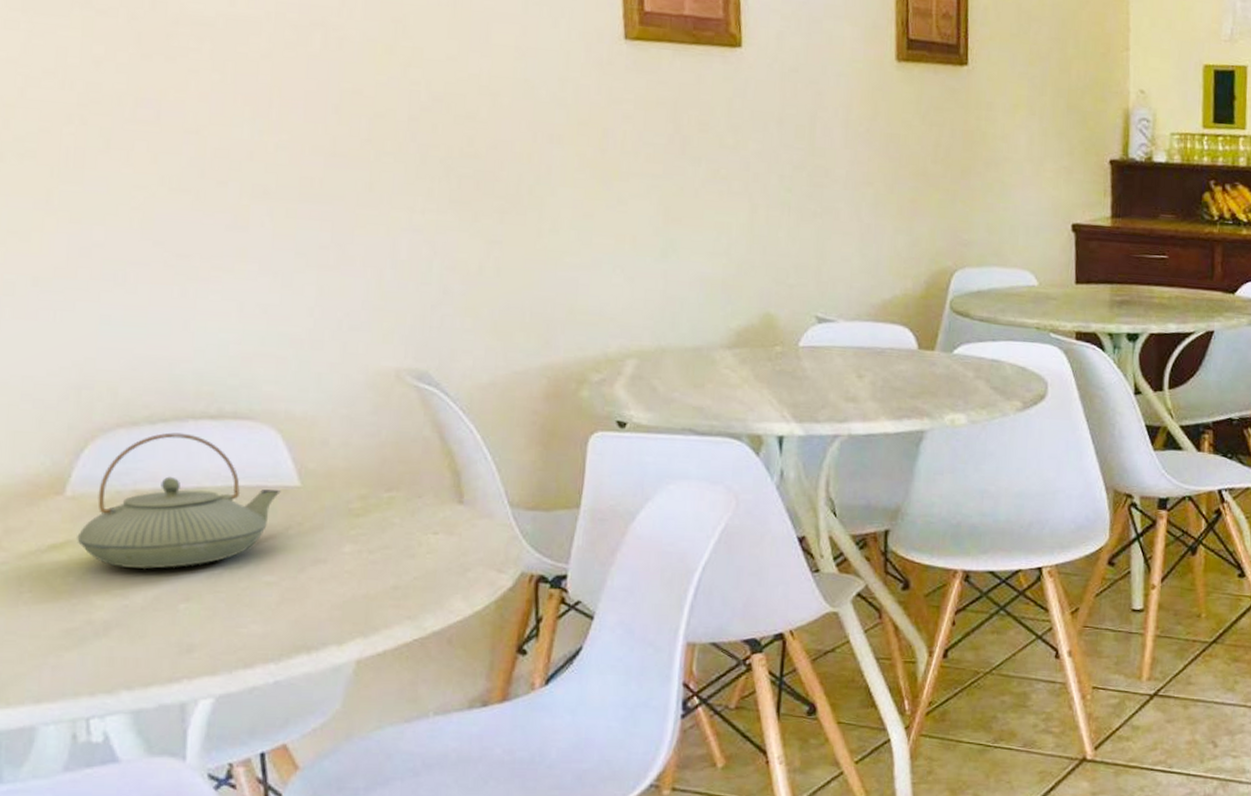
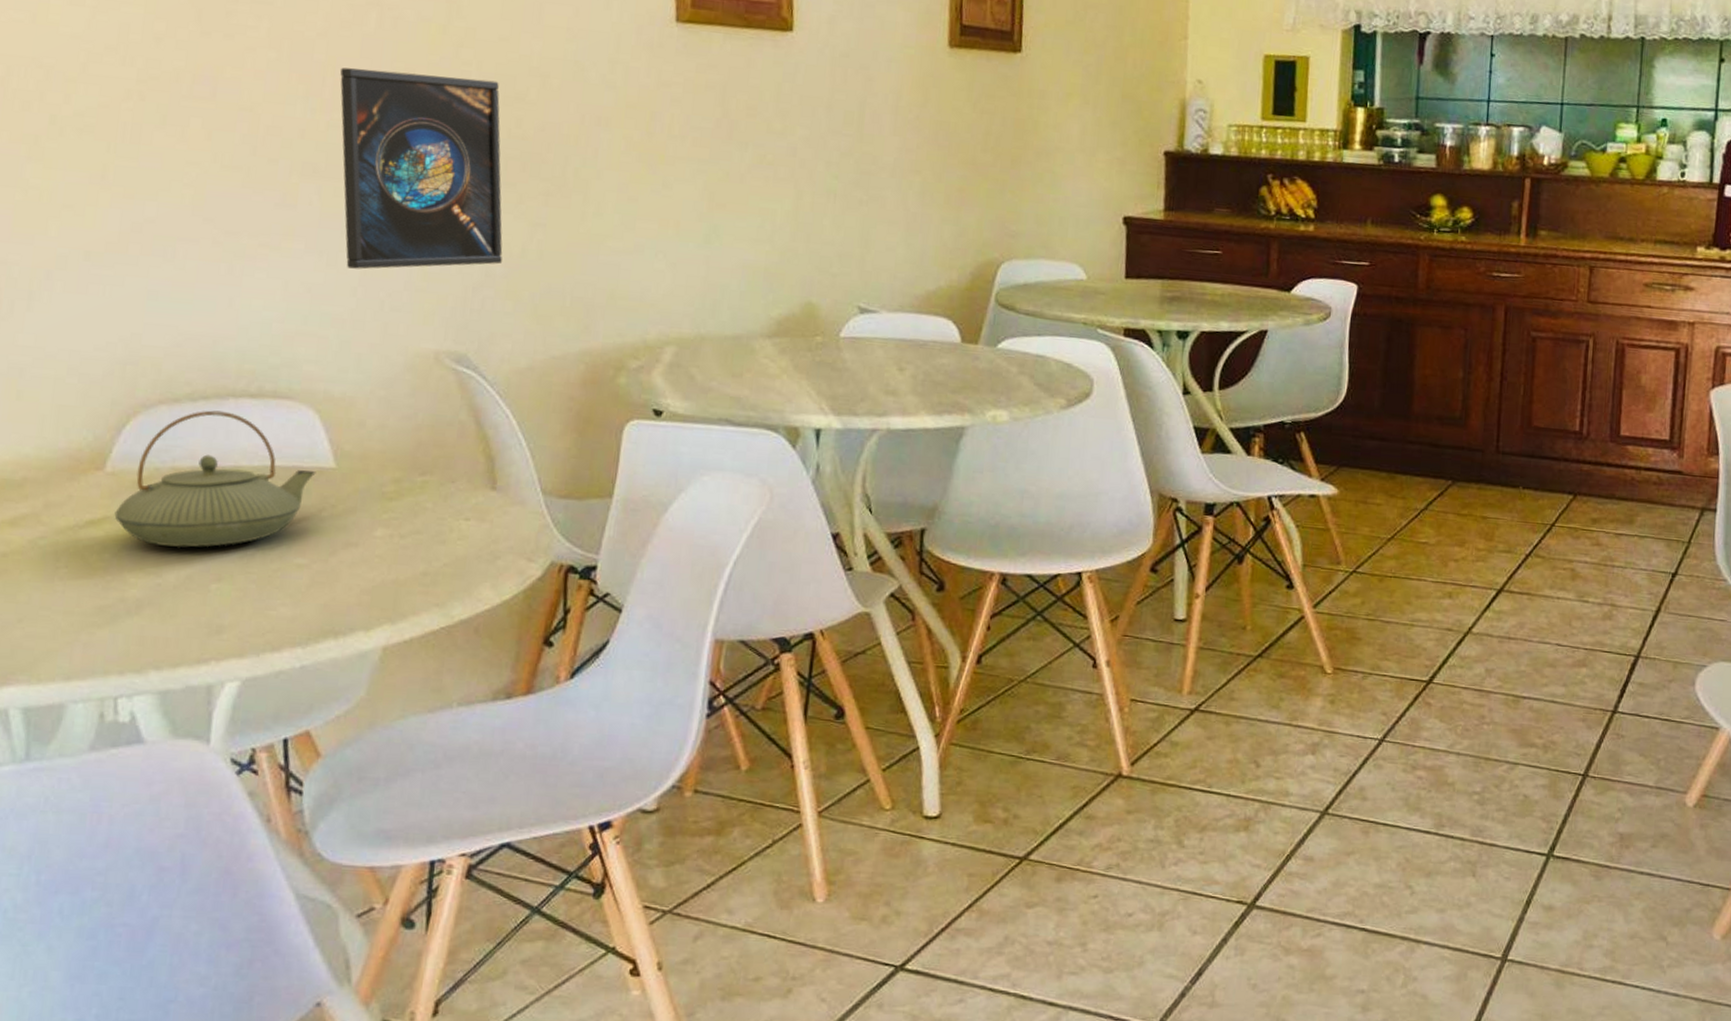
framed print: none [286,89,460,290] -> present [340,67,503,270]

